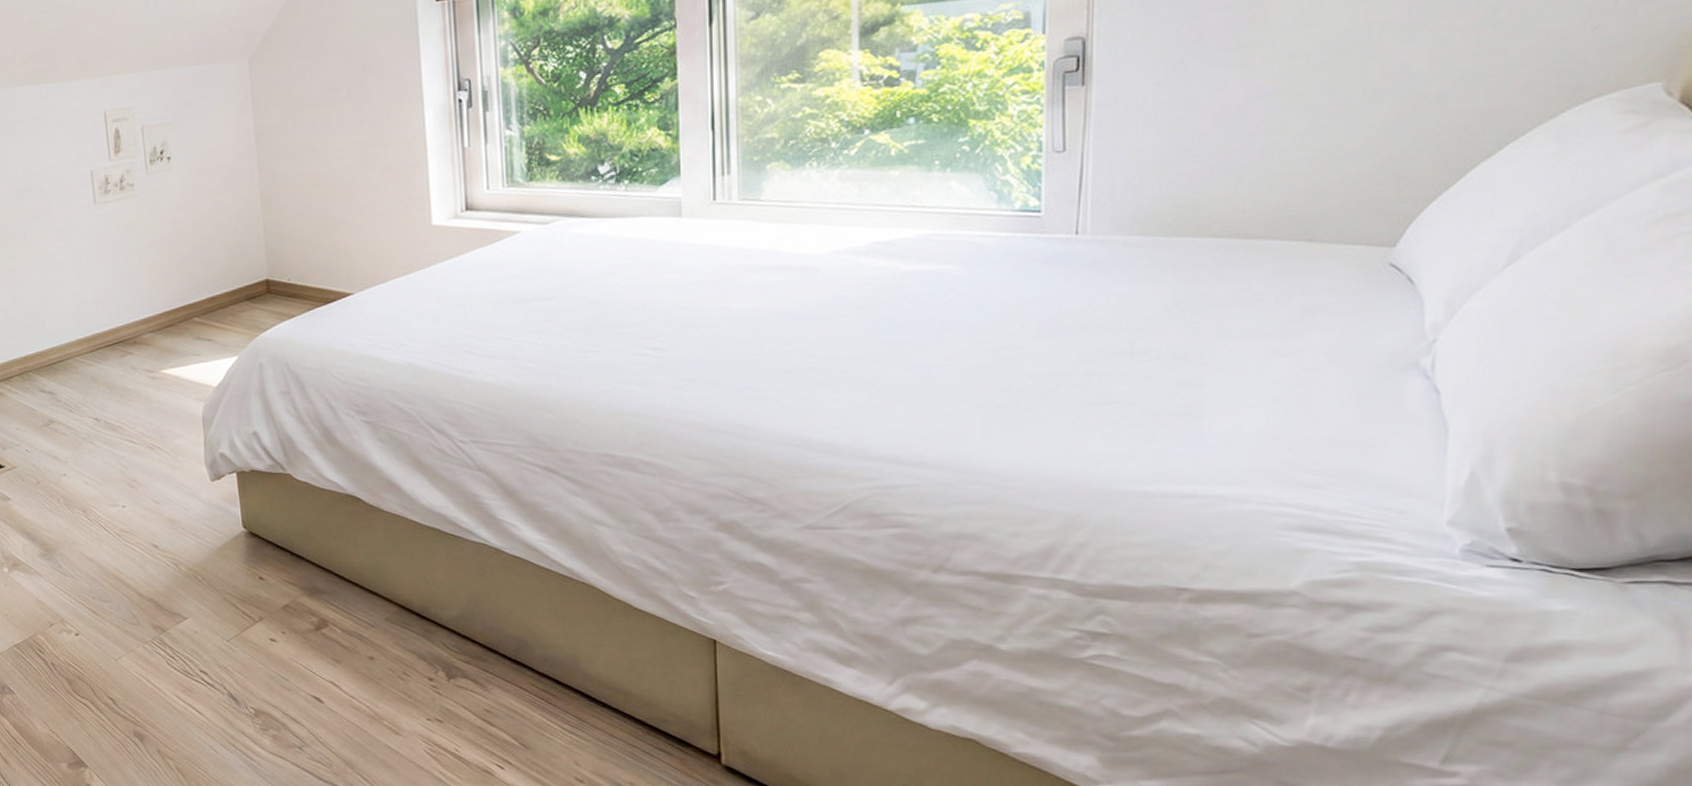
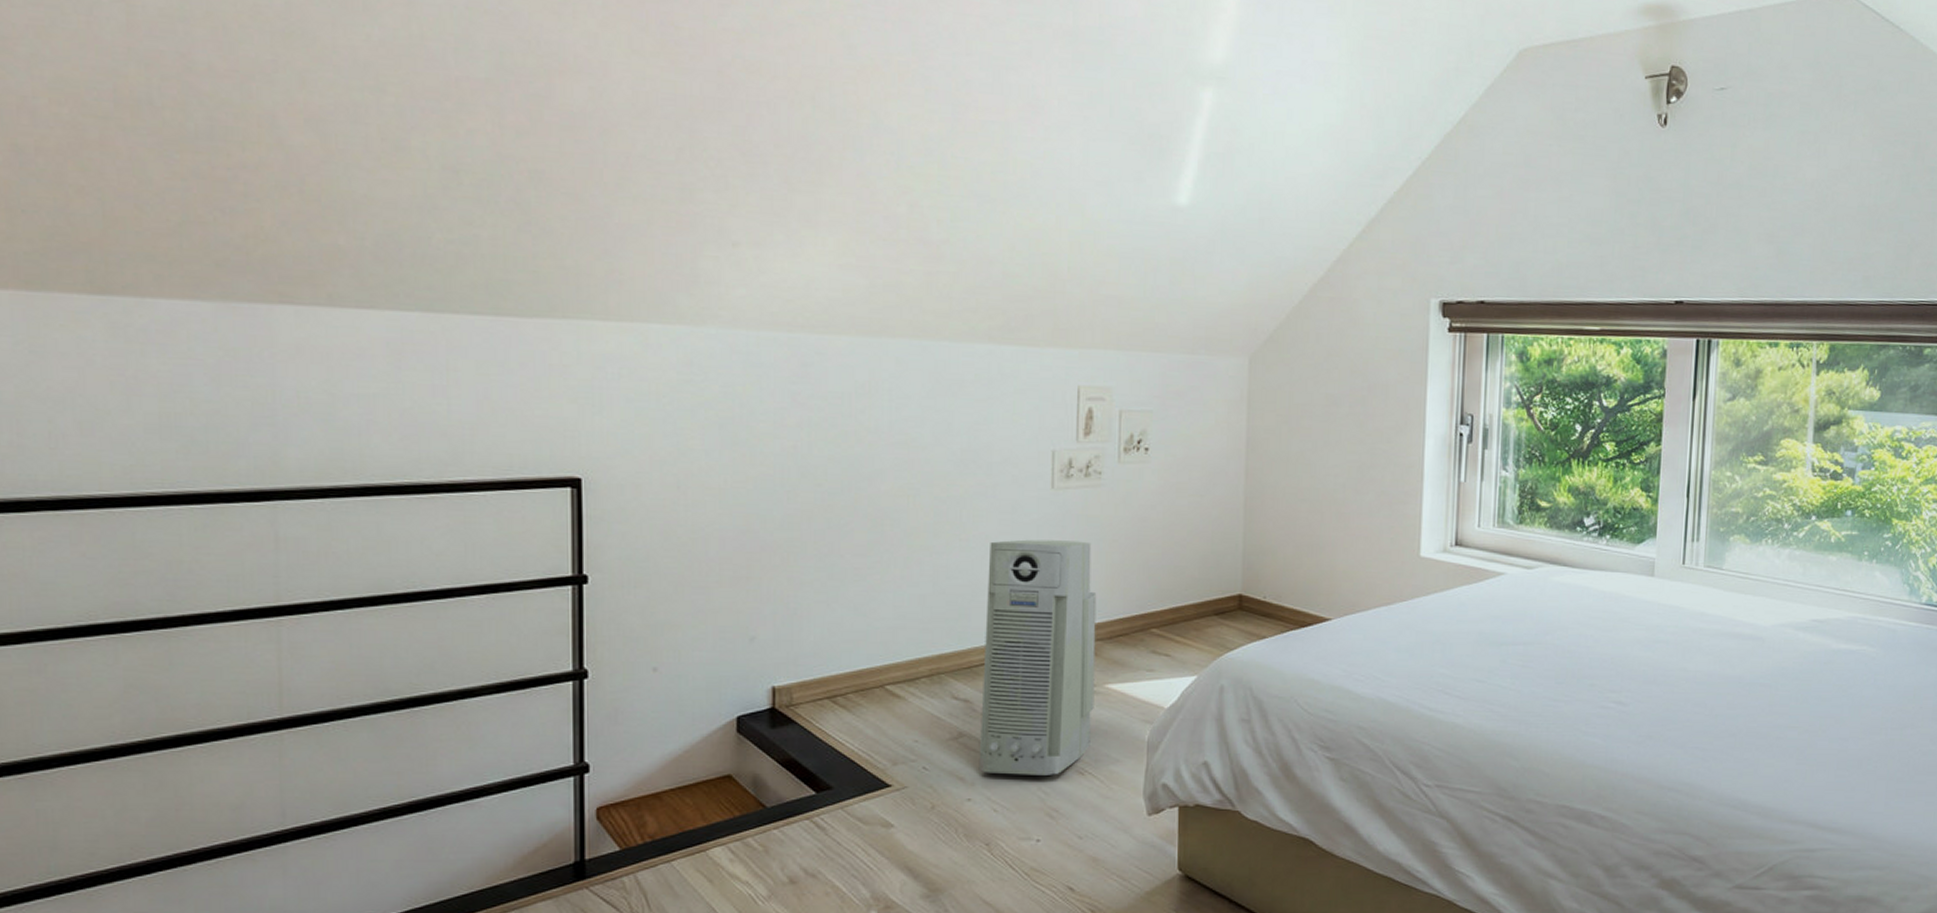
air purifier: none [51,247,155,453] -> present [978,539,1097,775]

